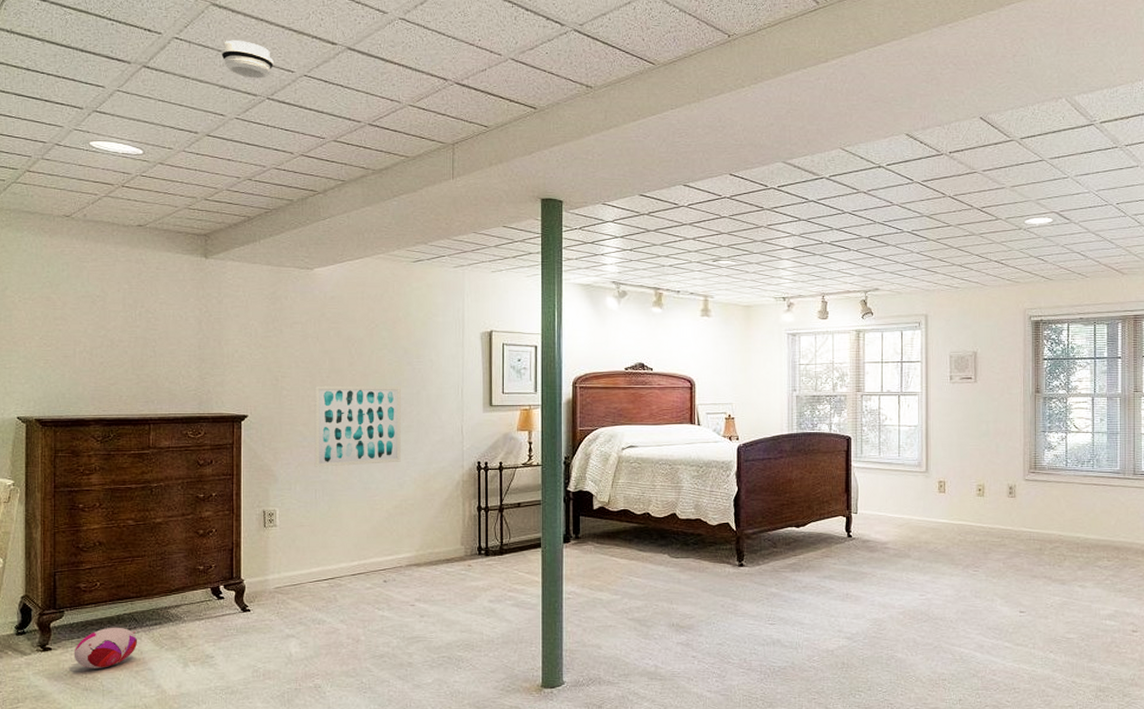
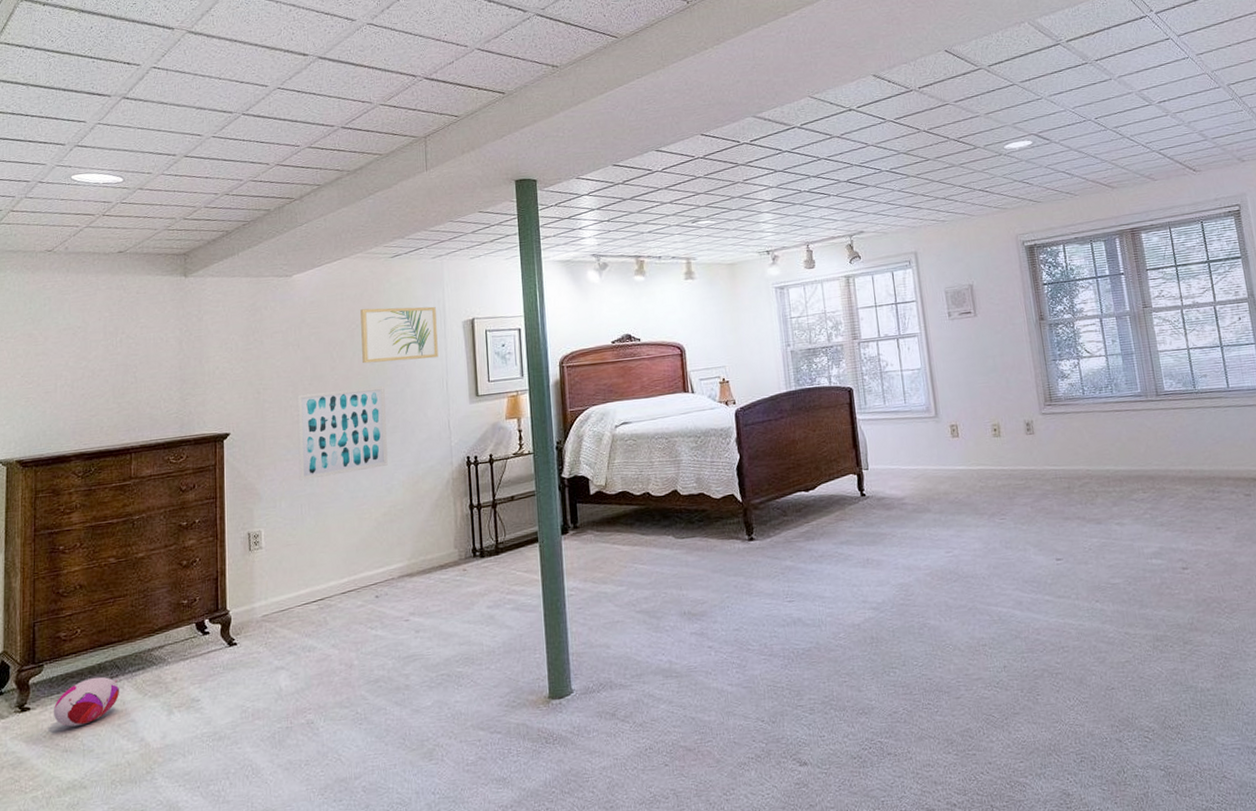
smoke detector: present [221,40,274,79] -> none [197,62,248,97]
wall art: none [380,310,455,365] -> present [360,306,438,364]

